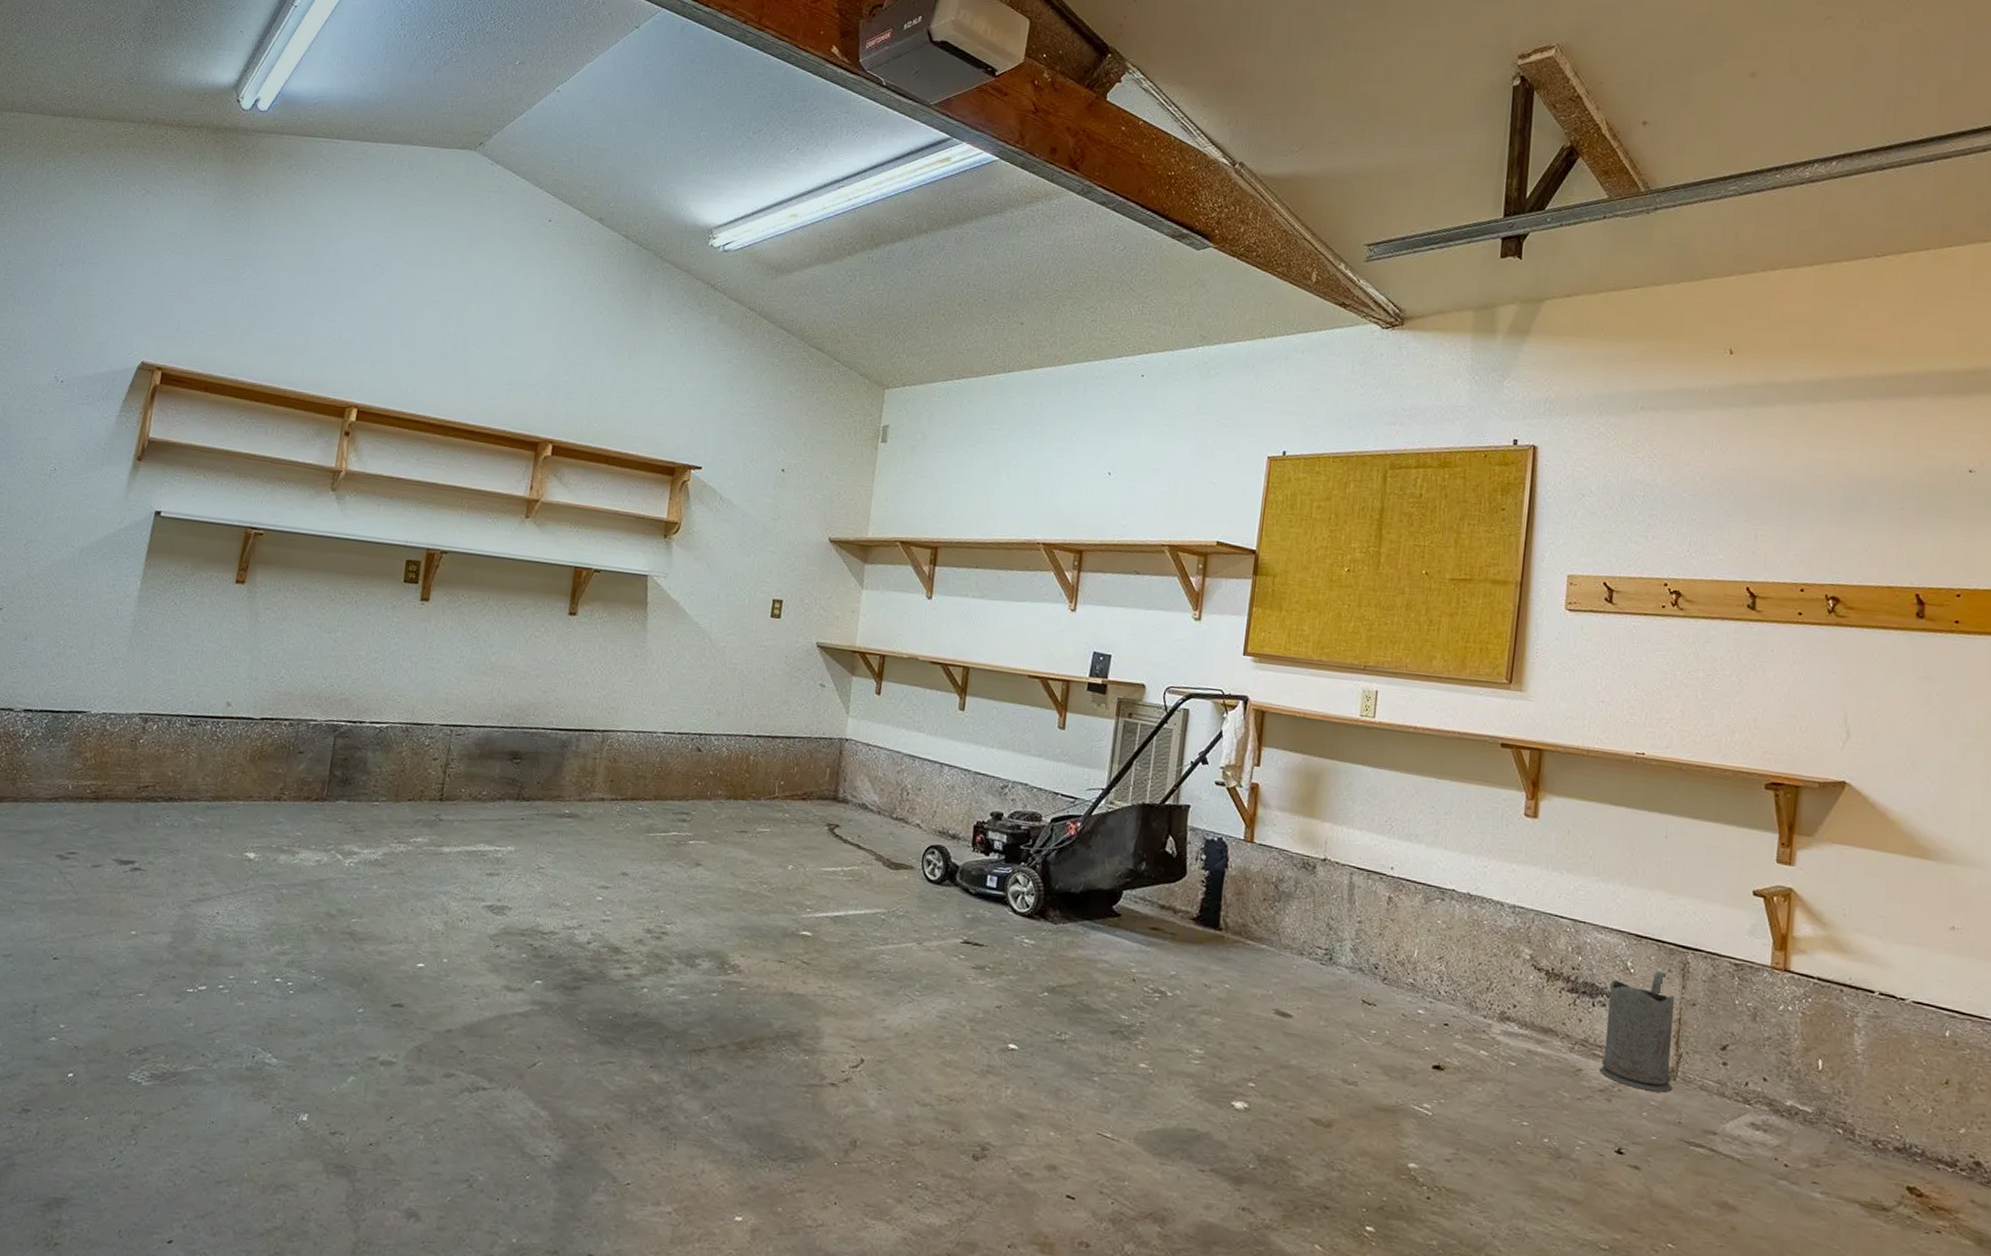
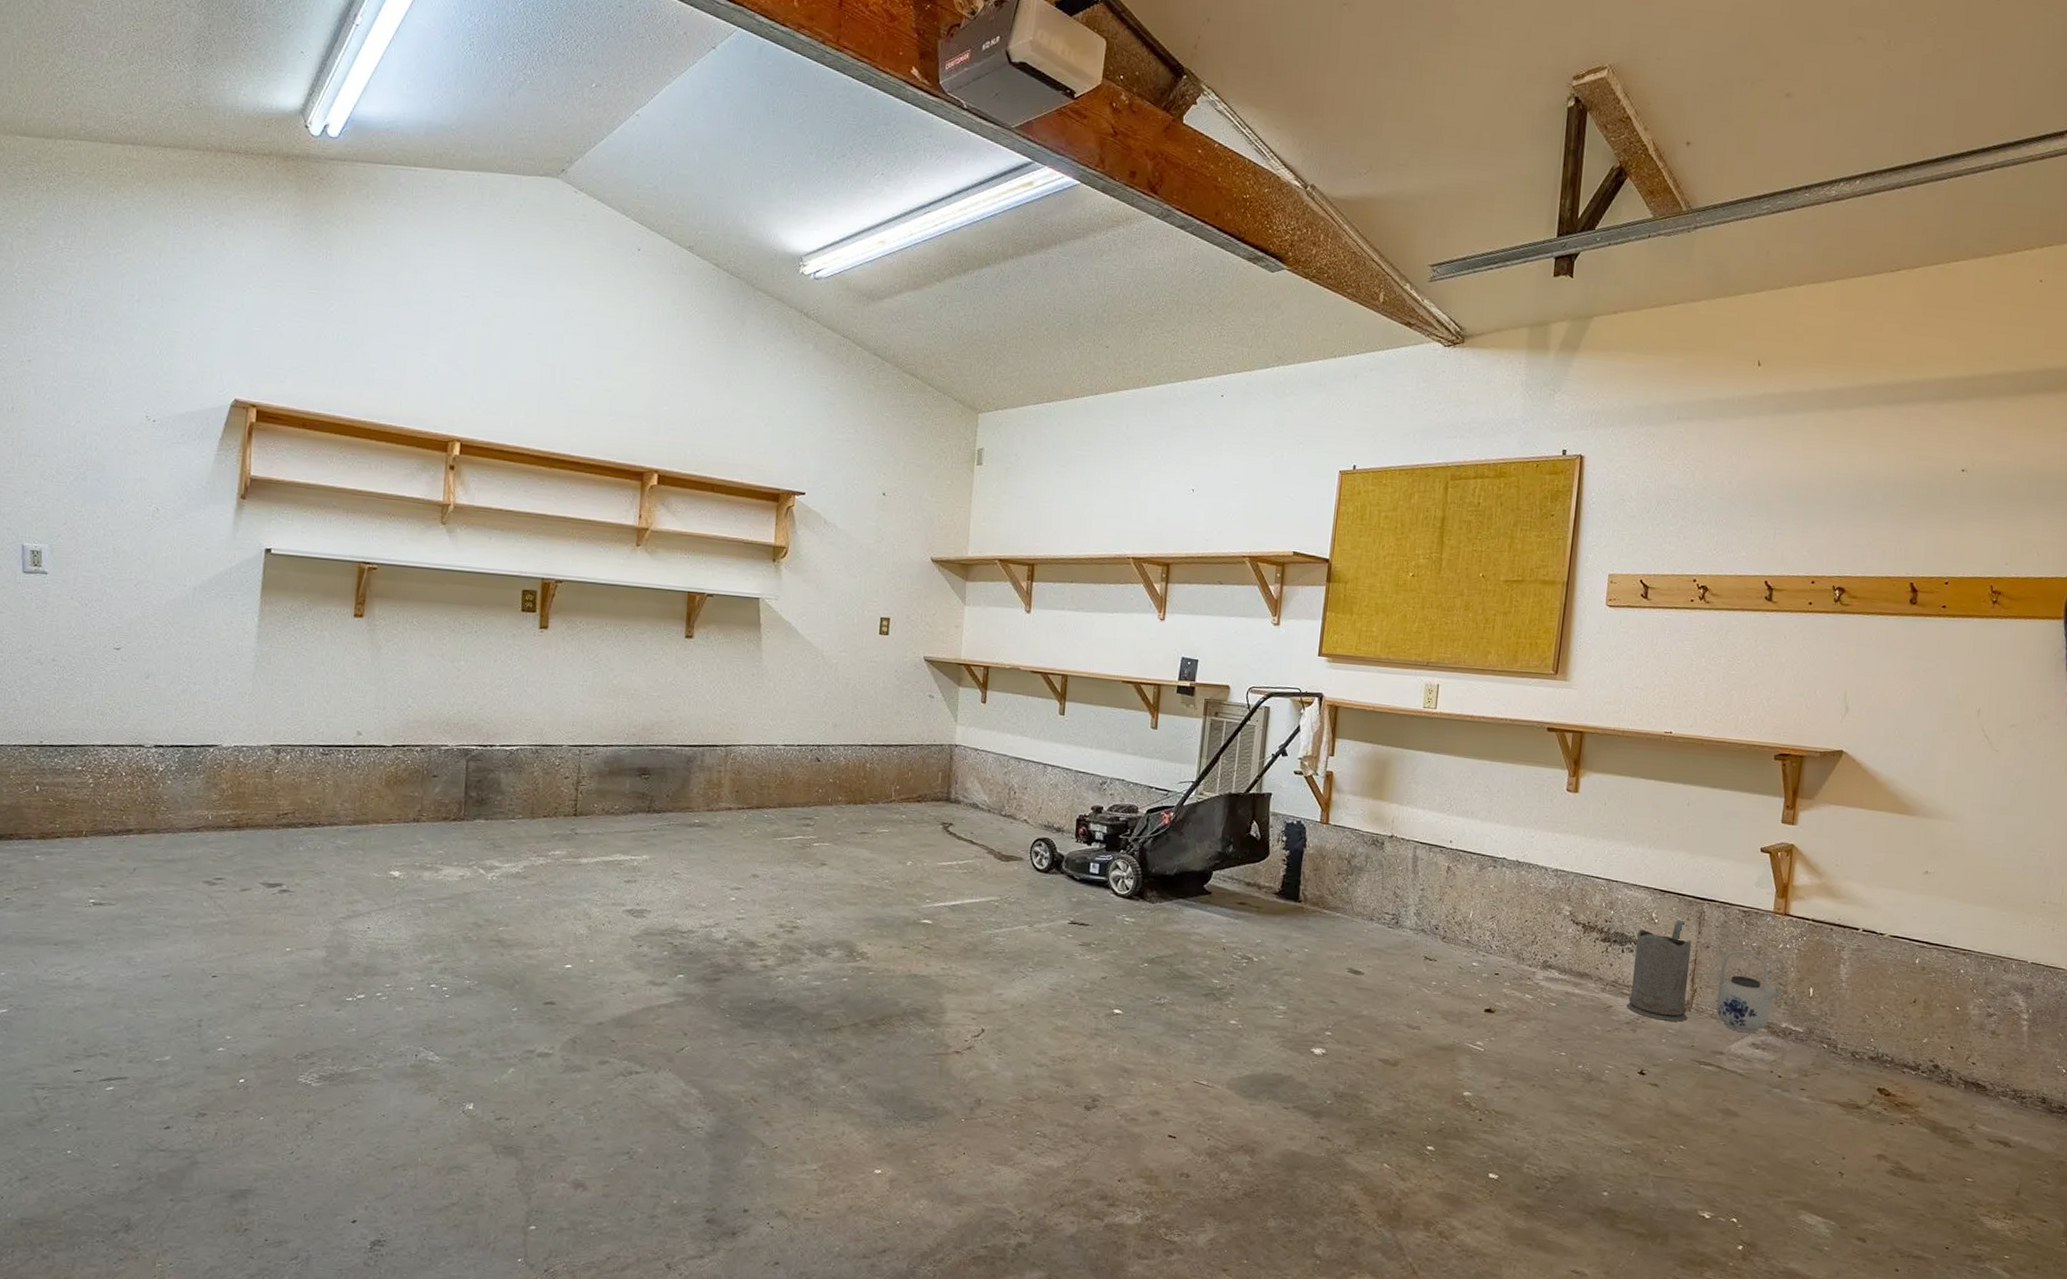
teapot: none [1706,1010,1783,1112] -> present [1716,950,1781,1034]

